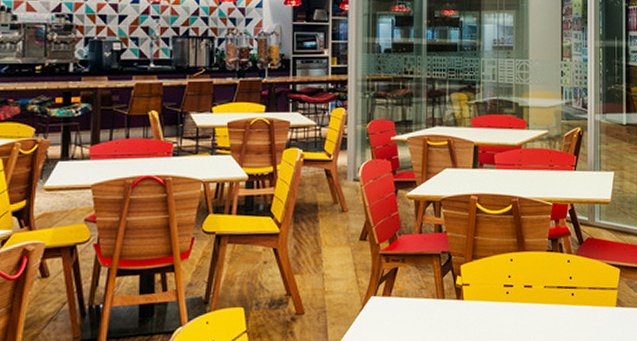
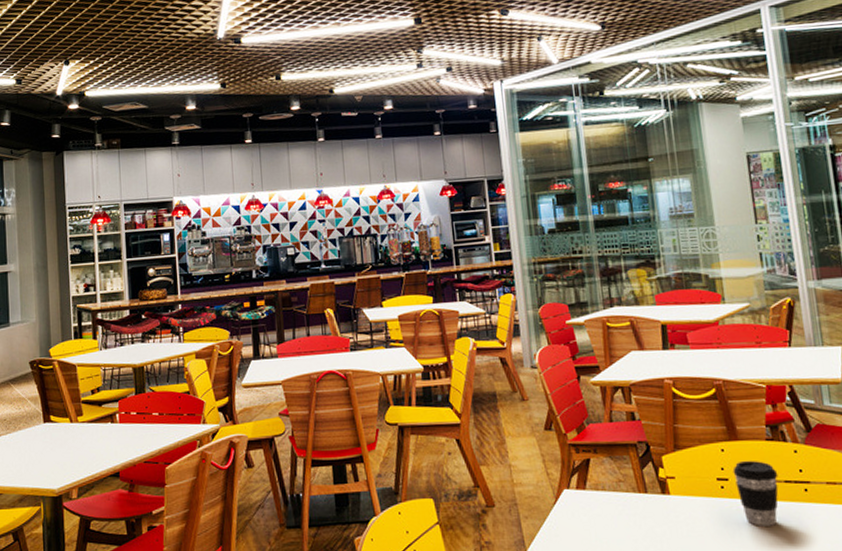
coffee cup: none [517,268,553,327] -> present [732,460,779,526]

